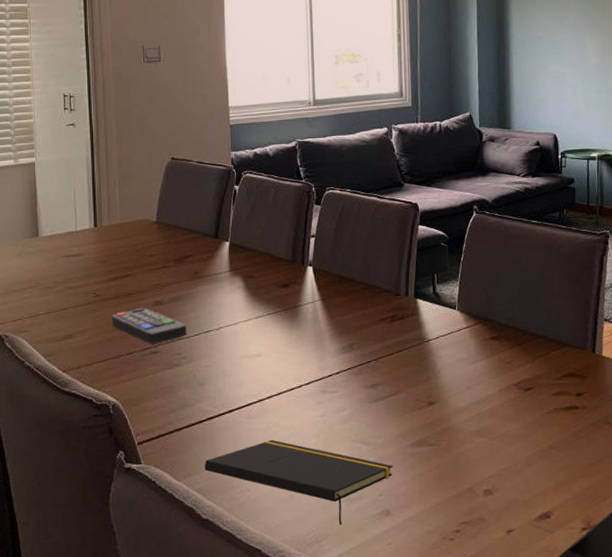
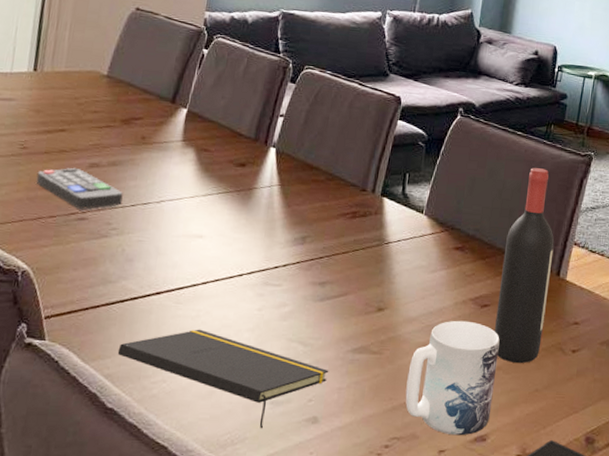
mug: none [466,405,551,515] -> present [405,320,500,436]
wine bottle: none [538,252,588,440] -> present [494,168,555,363]

